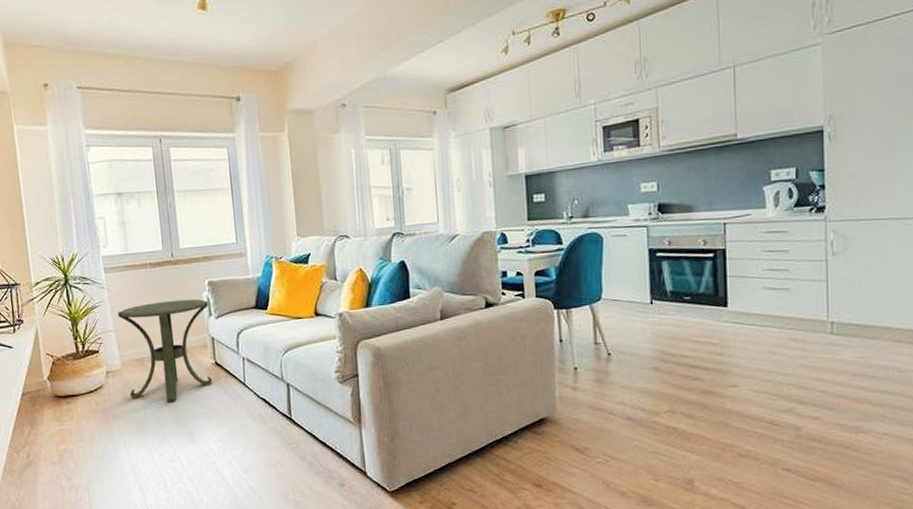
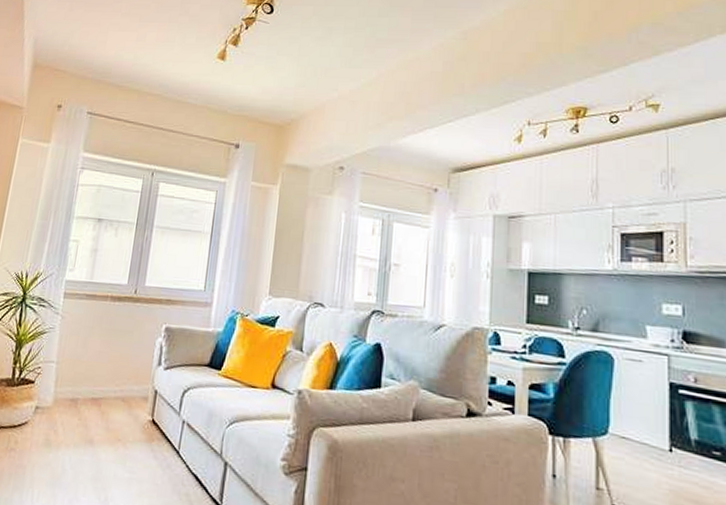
side table: present [118,299,212,402] -> none [52,339,161,457]

